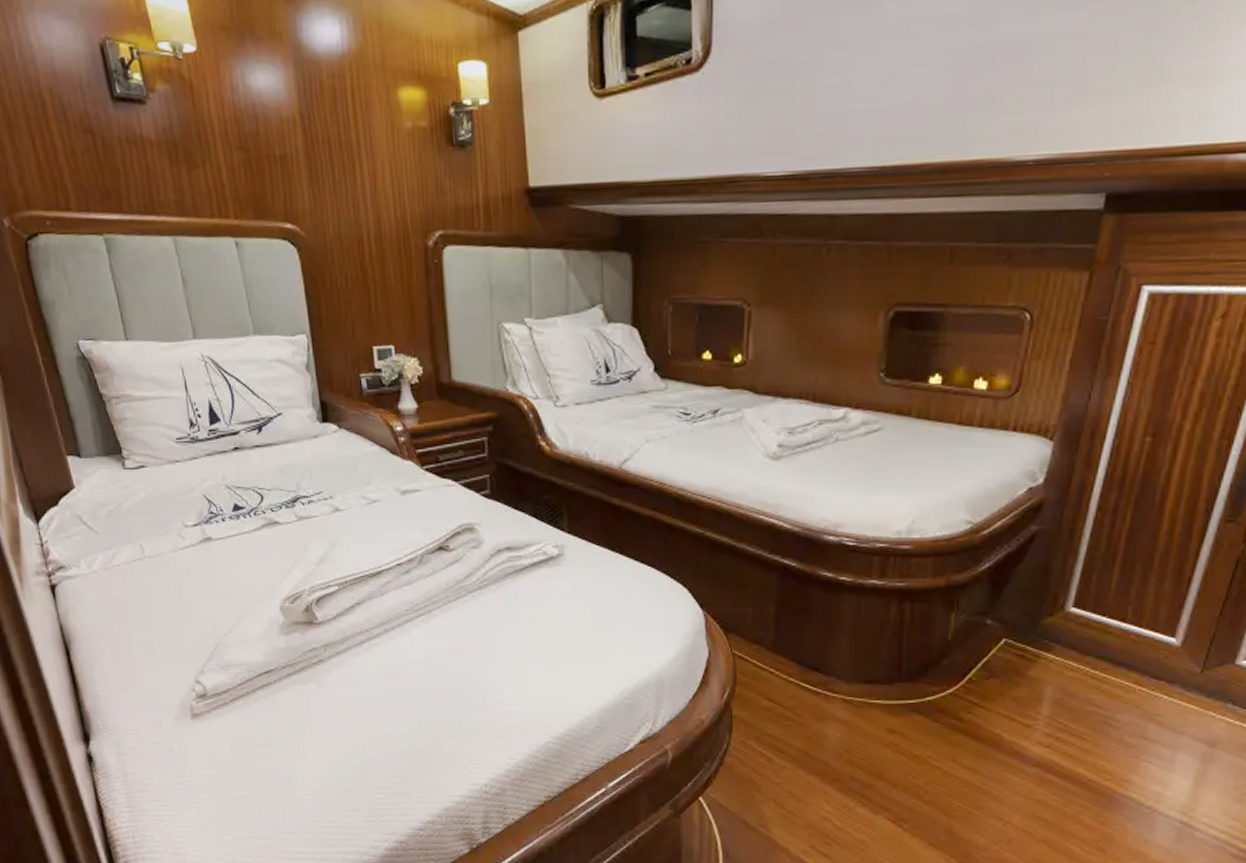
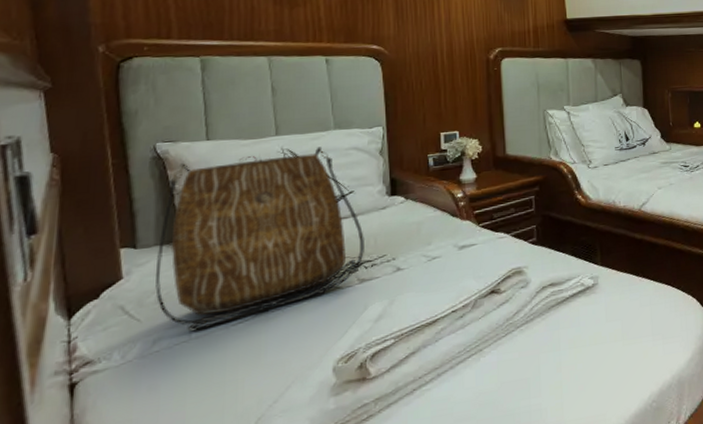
tote bag: none [97,356,300,550] -> present [155,147,364,332]

